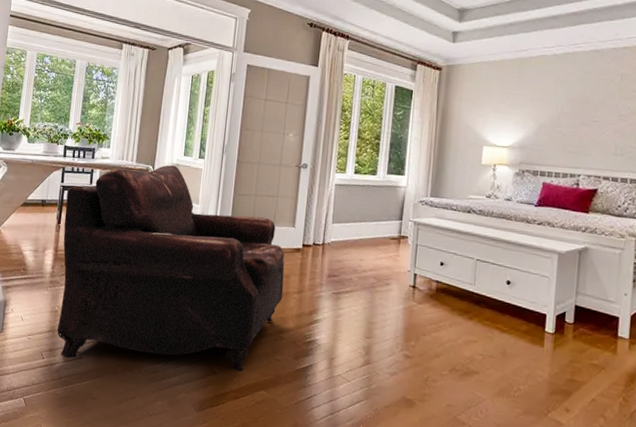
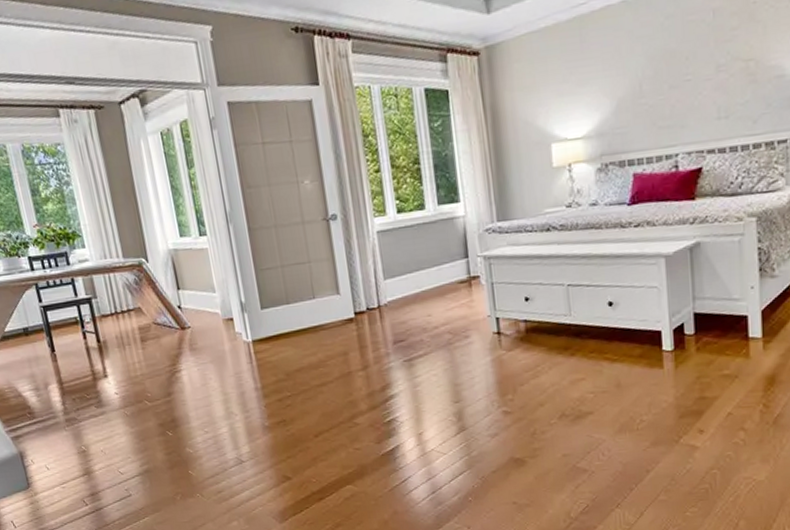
leather: present [57,165,285,372] -> none [50,251,346,498]

